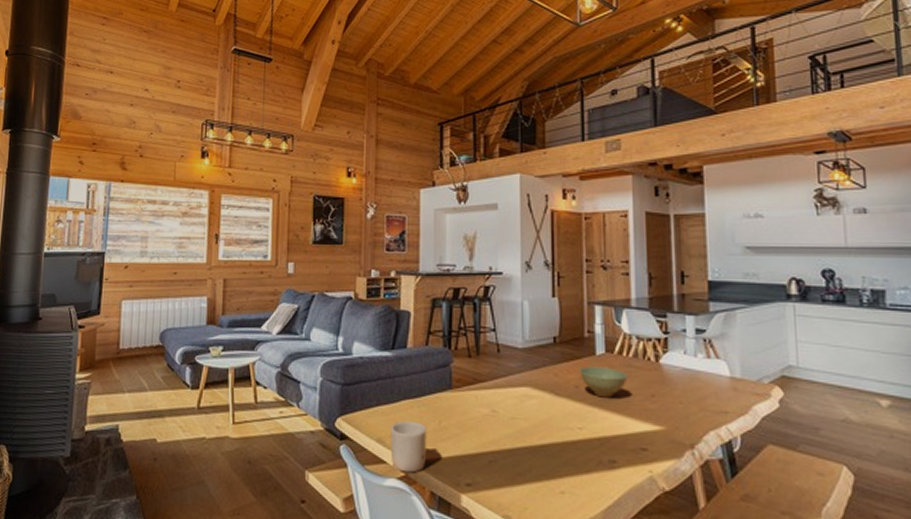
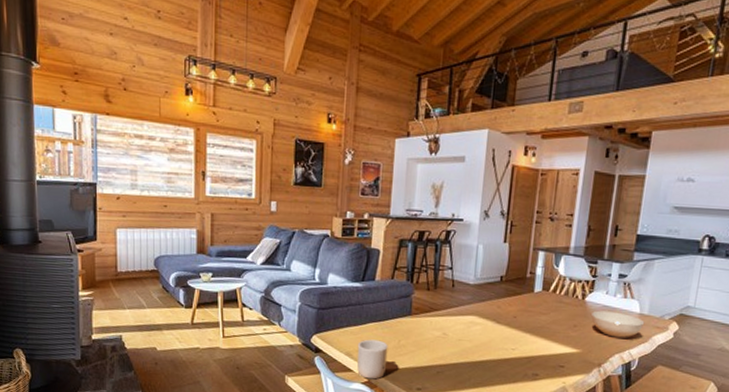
bowl: present [580,366,628,398] -> none [519,301,558,327]
bowl: none [671,375,740,410] -> present [591,310,645,338]

